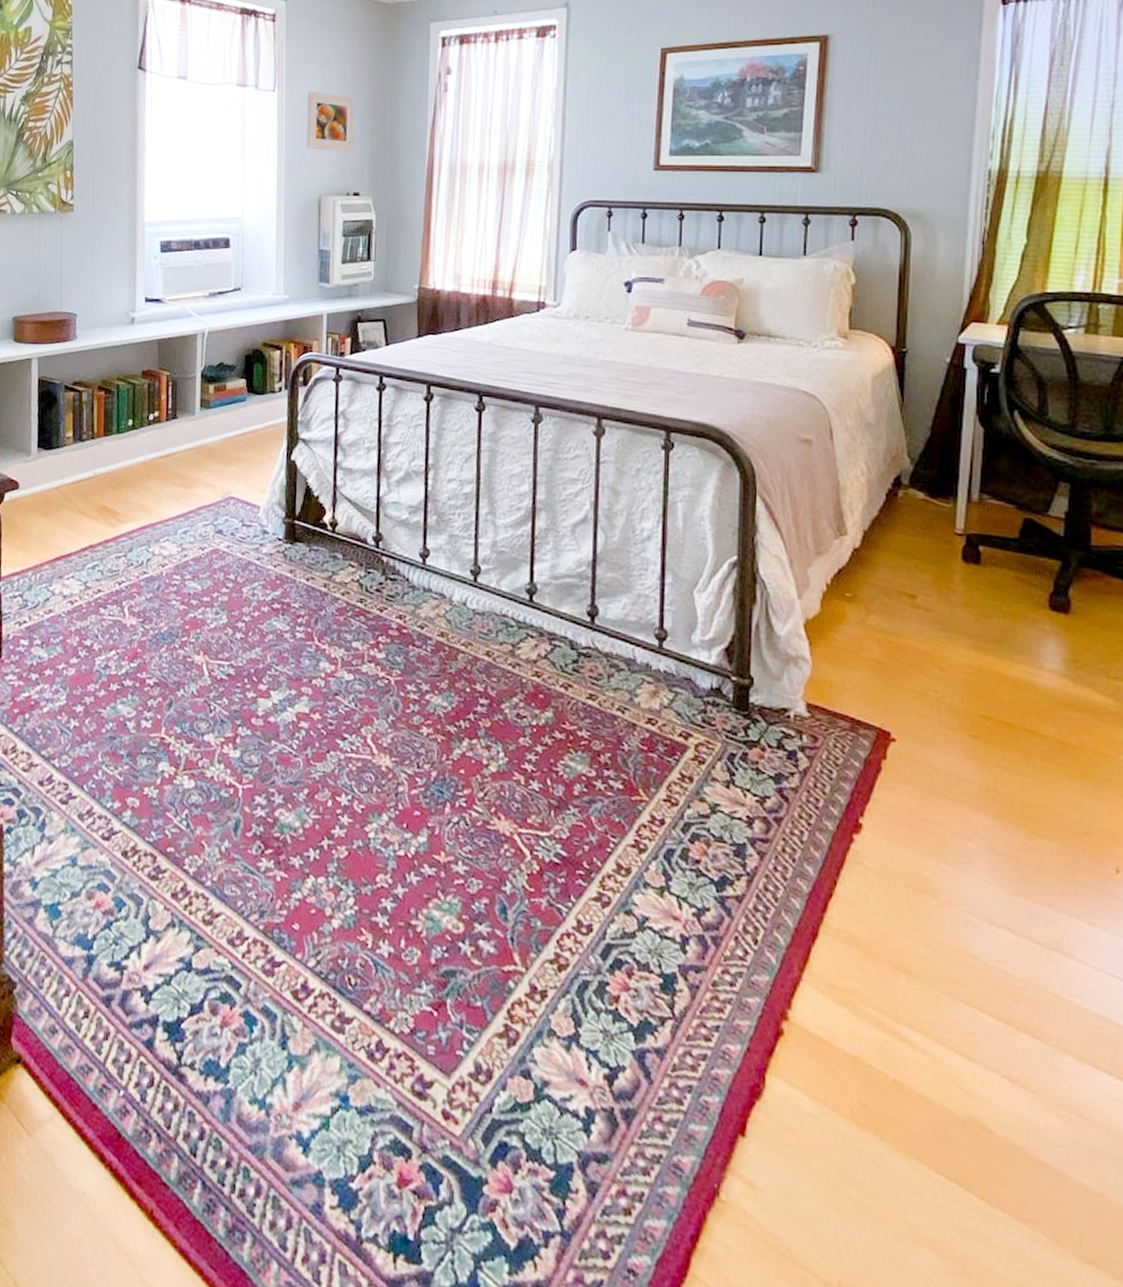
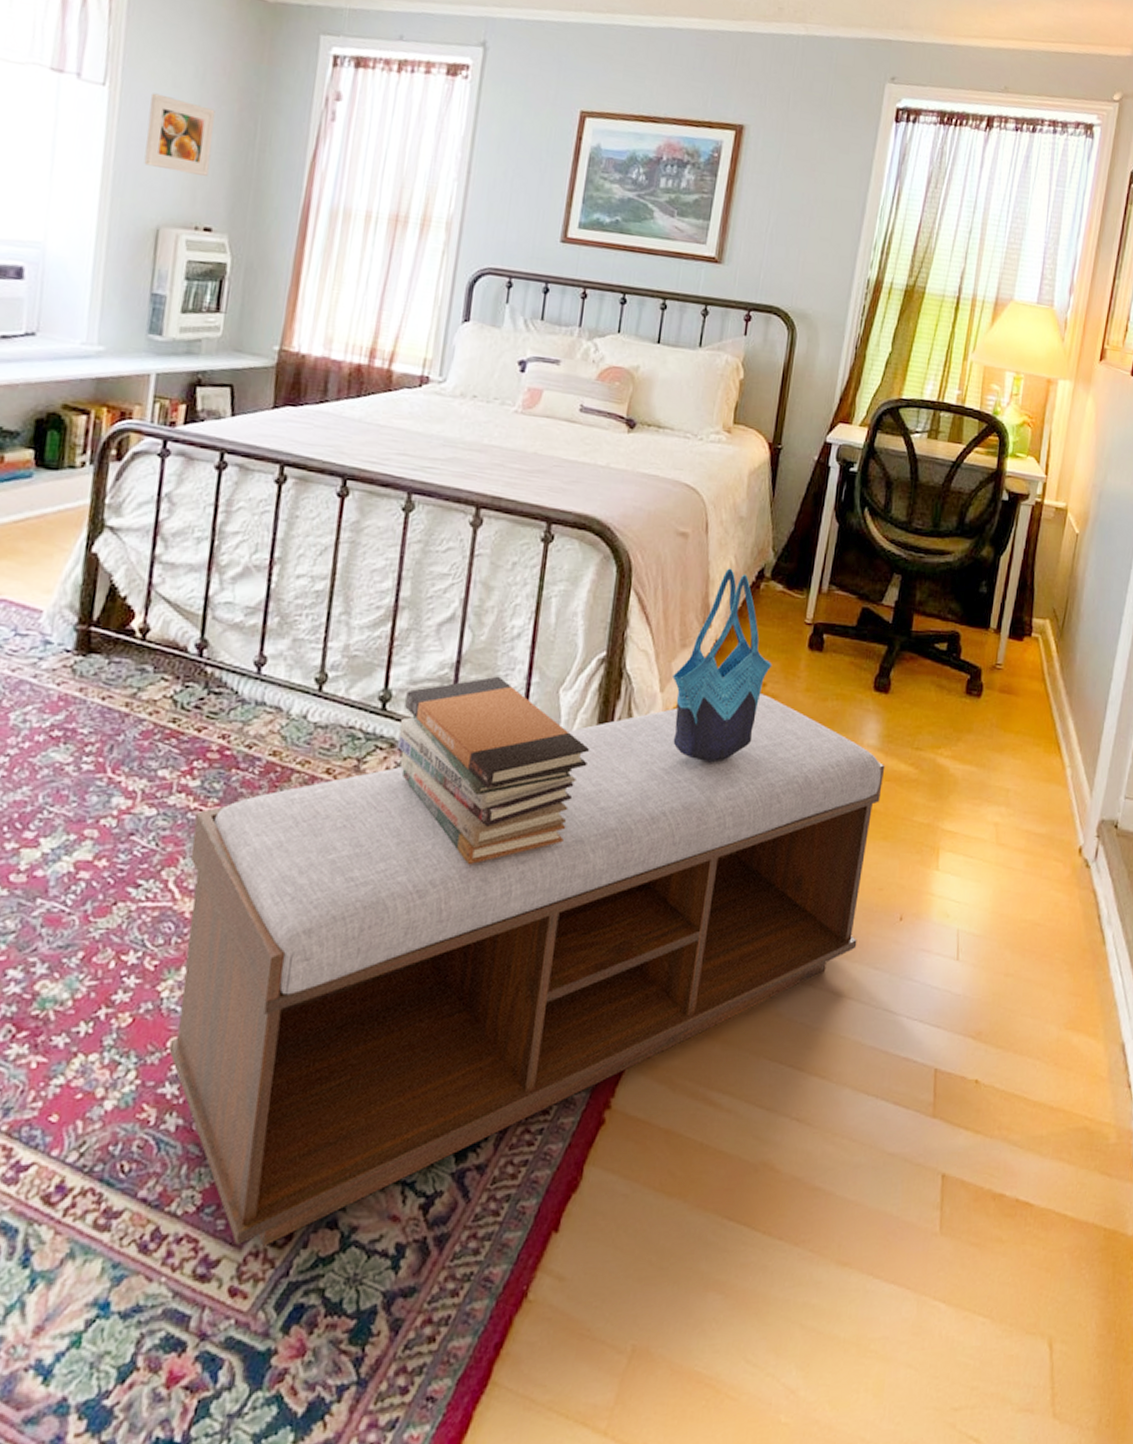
bench: none [378,604,1075,1080] -> present [168,692,886,1246]
book stack: none [545,575,729,753] -> present [397,676,589,865]
tote bag: none [810,475,921,675] -> present [672,568,773,763]

